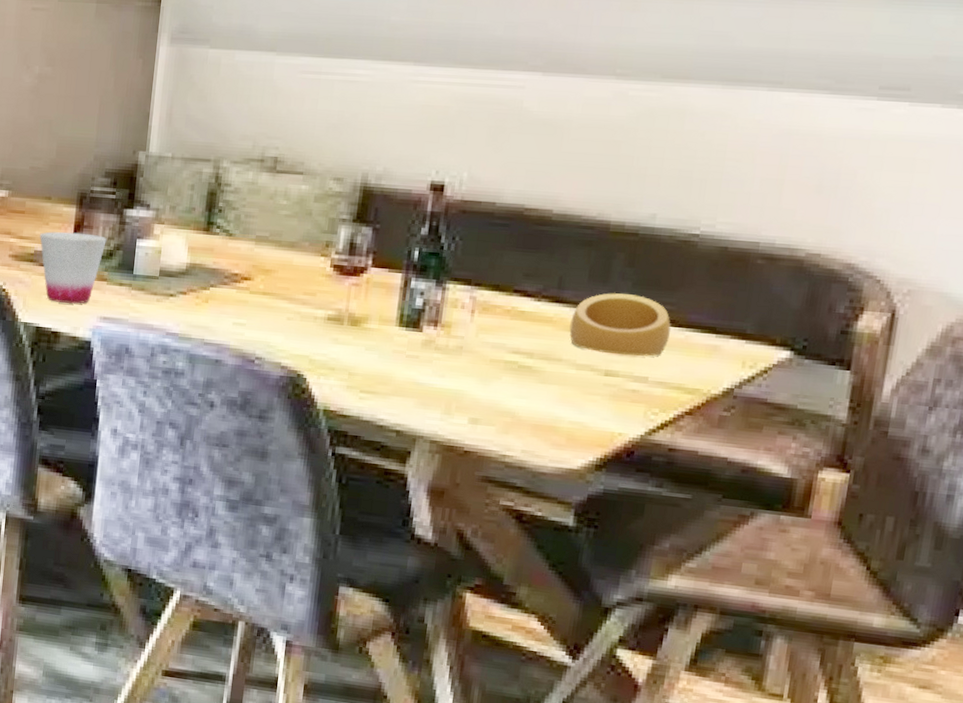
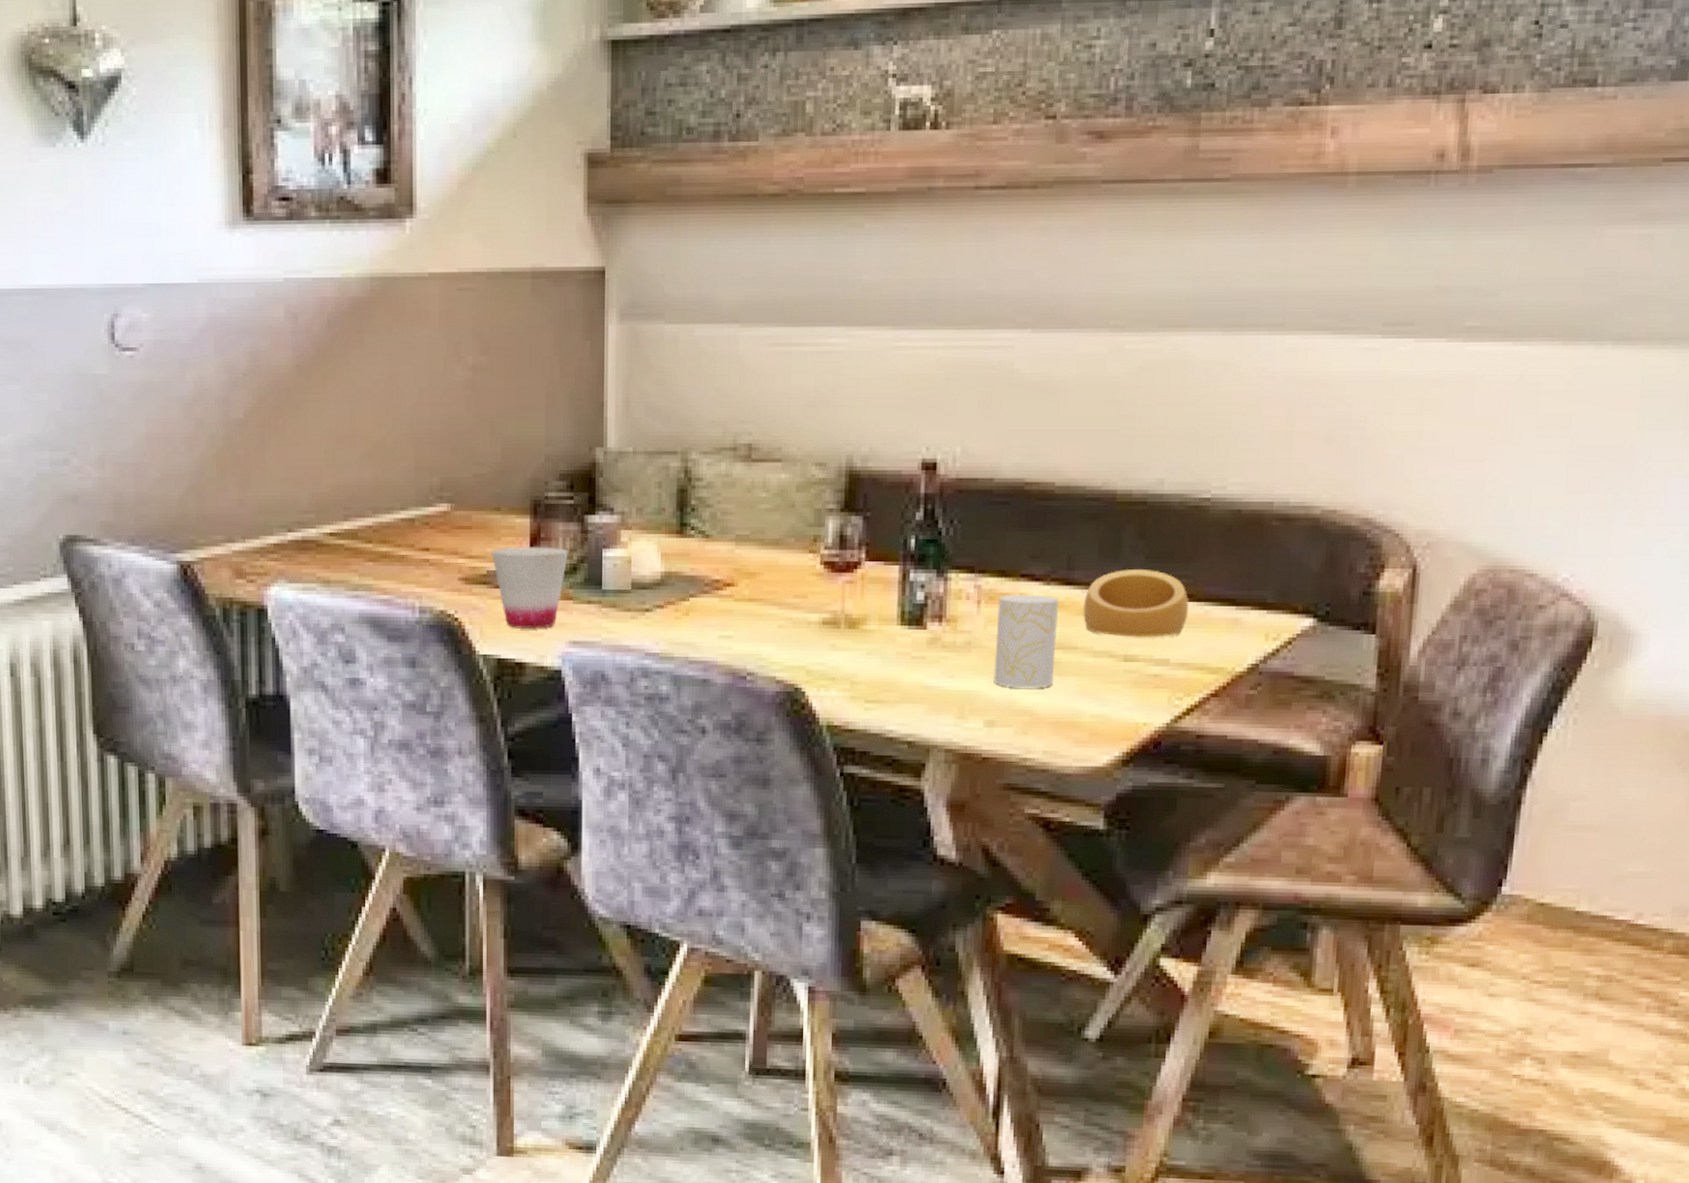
cup: none [480,307,548,393] -> present [994,594,1060,688]

